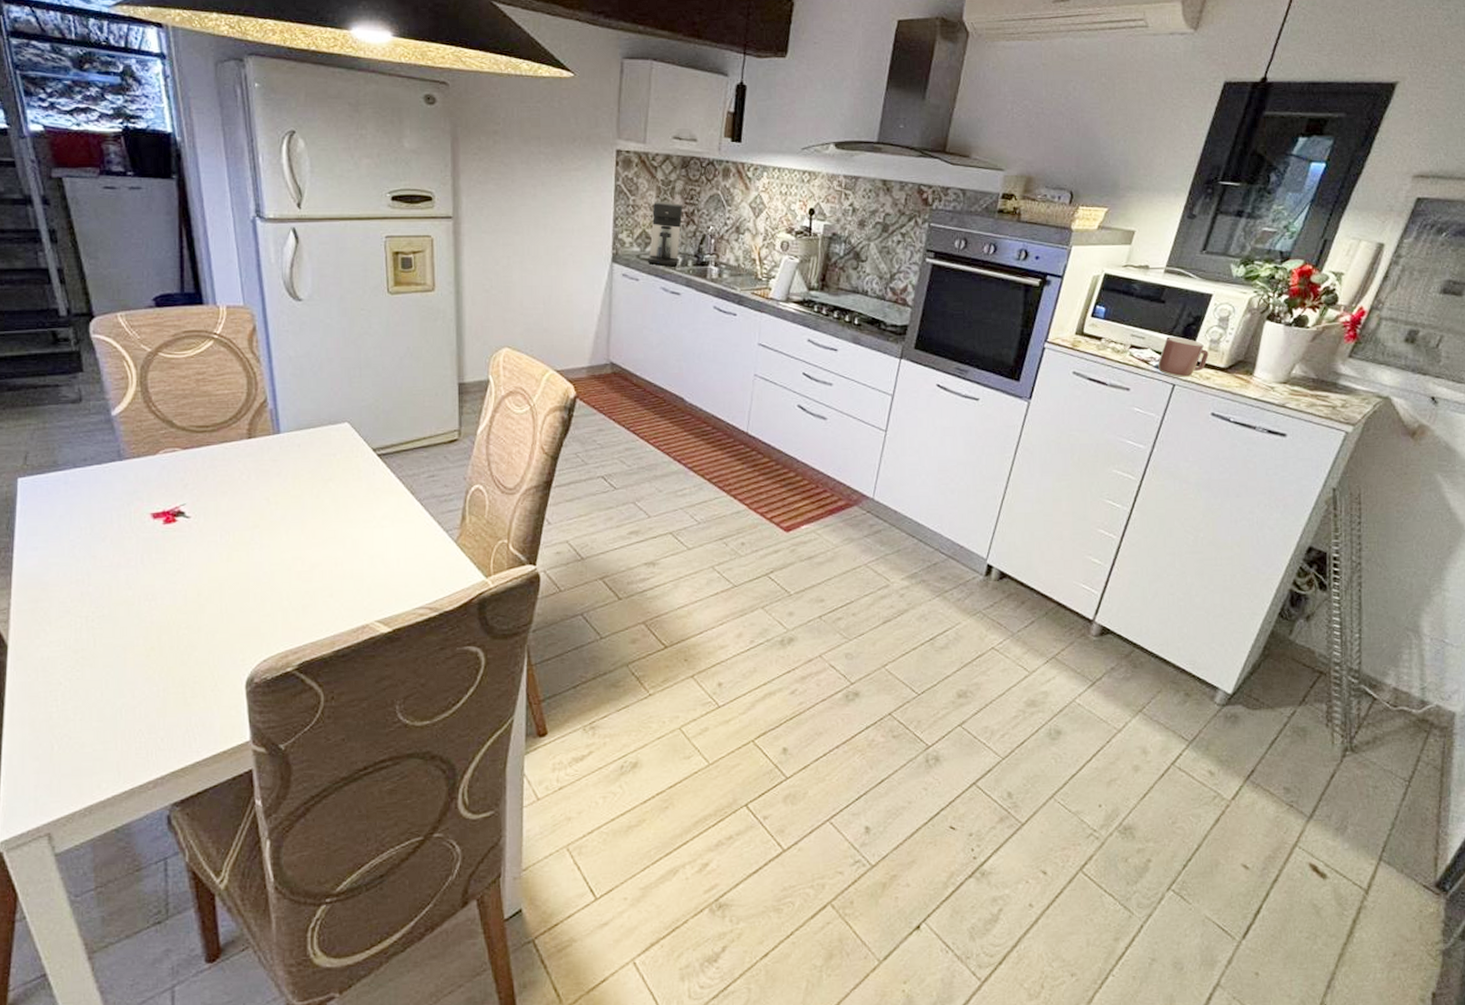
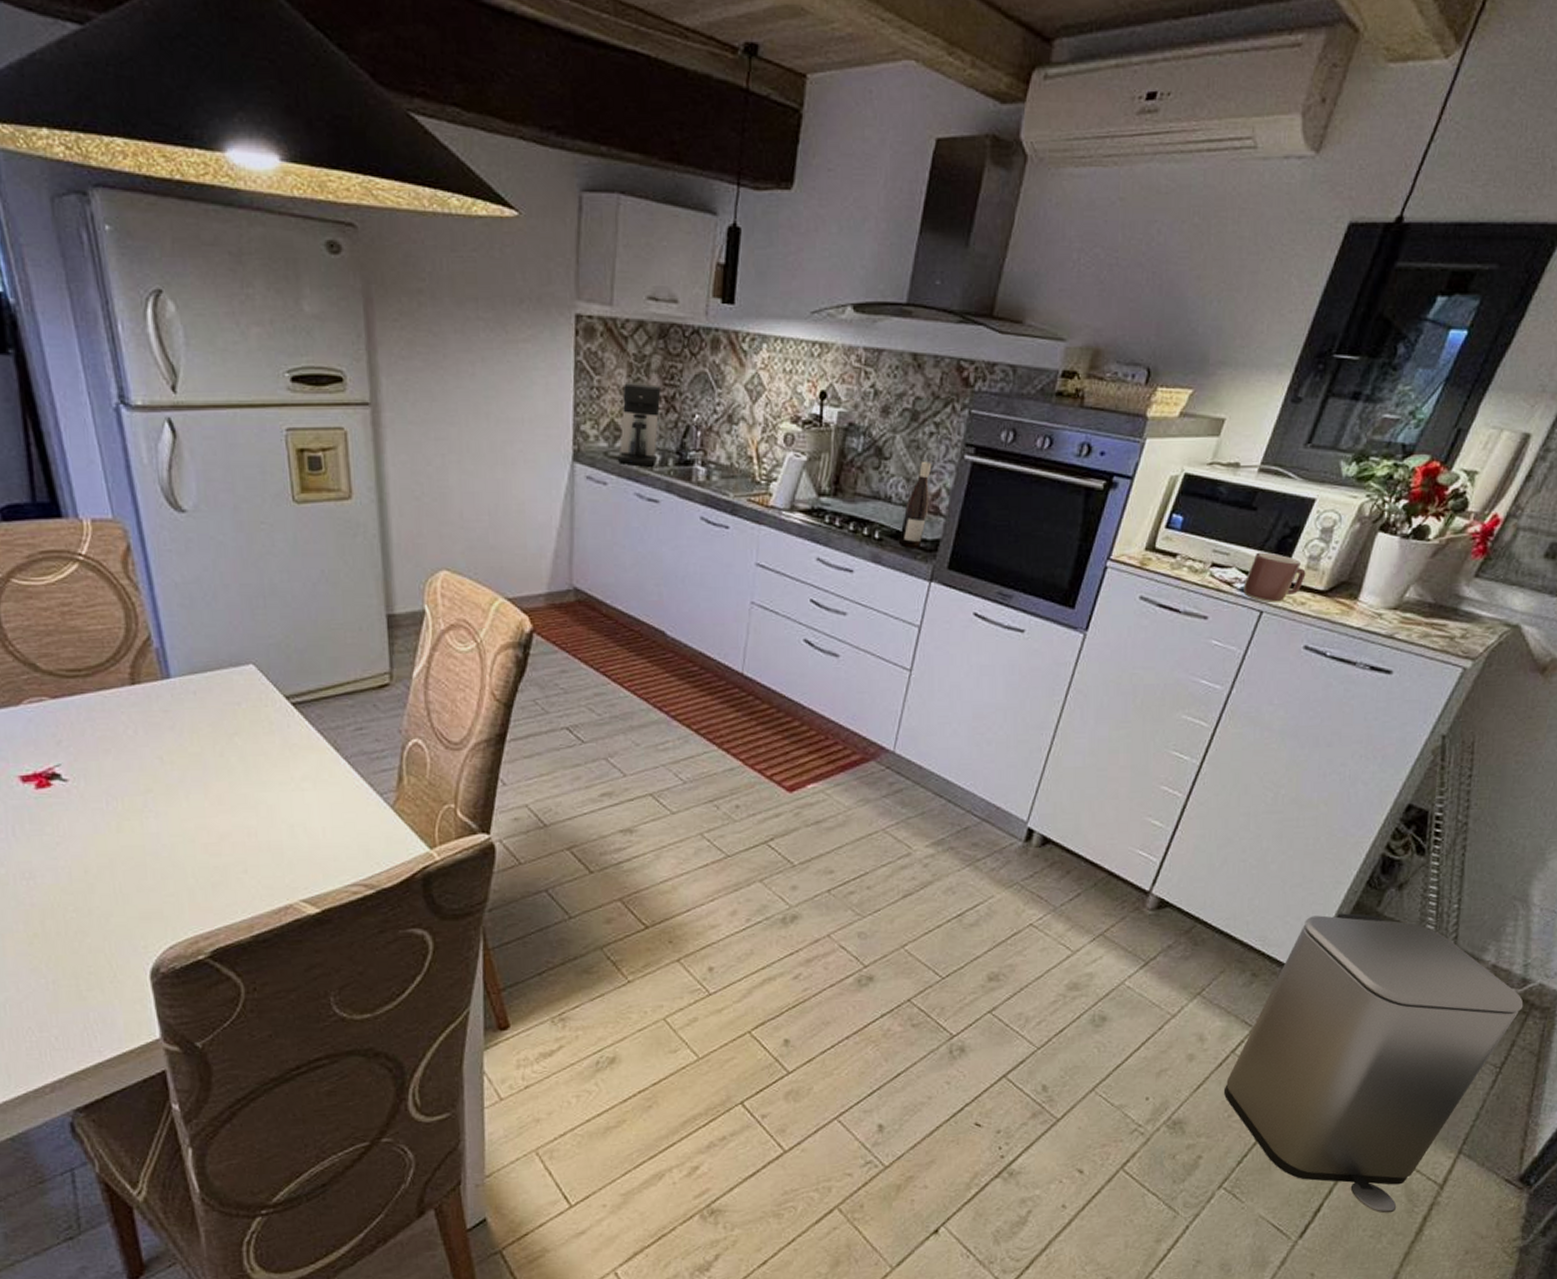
bottle: none [874,264,900,332] -> present [898,462,932,548]
pedal bin: none [1168,640,1424,916] -> present [1224,913,1524,1213]

